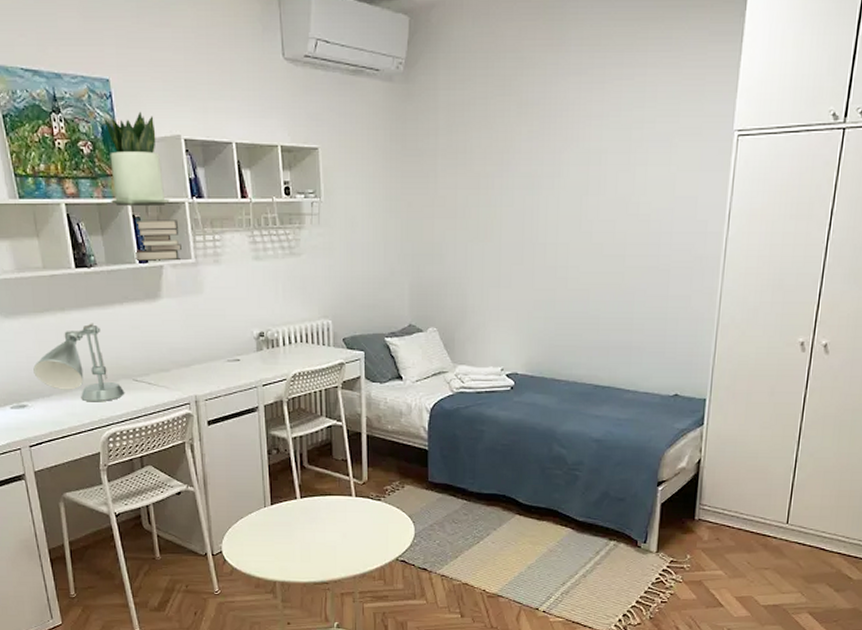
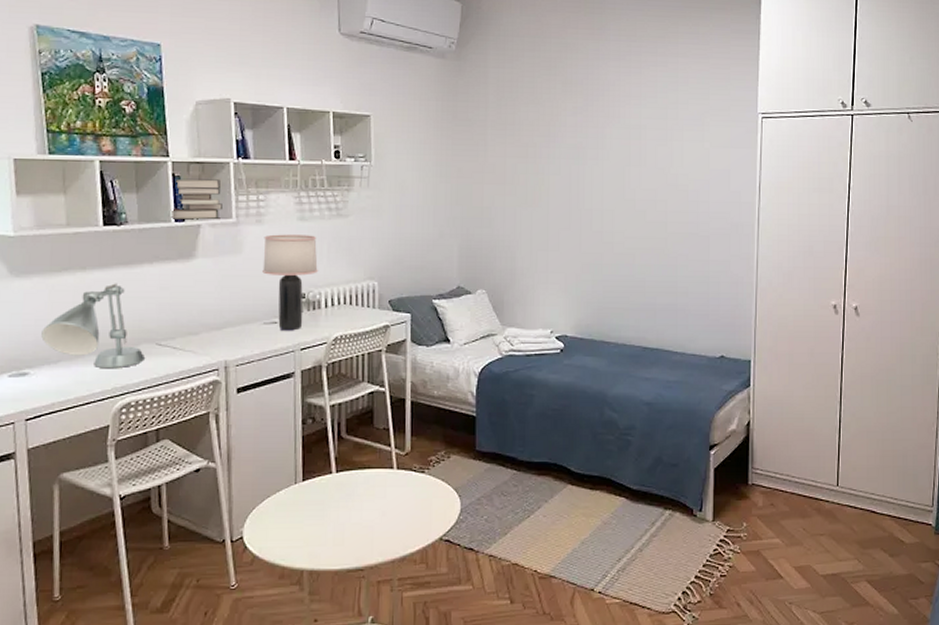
planter: present [102,111,170,207] -> none [149,75,214,166]
table lamp: none [222,274,276,369] -> present [262,234,319,332]

